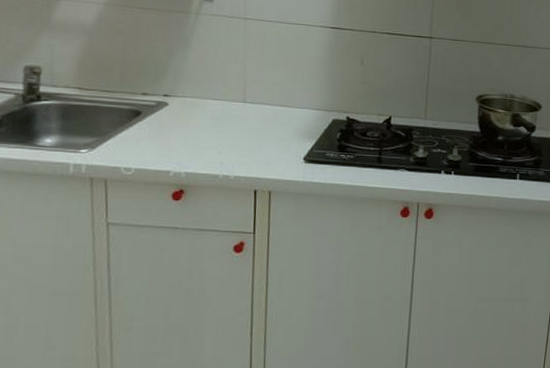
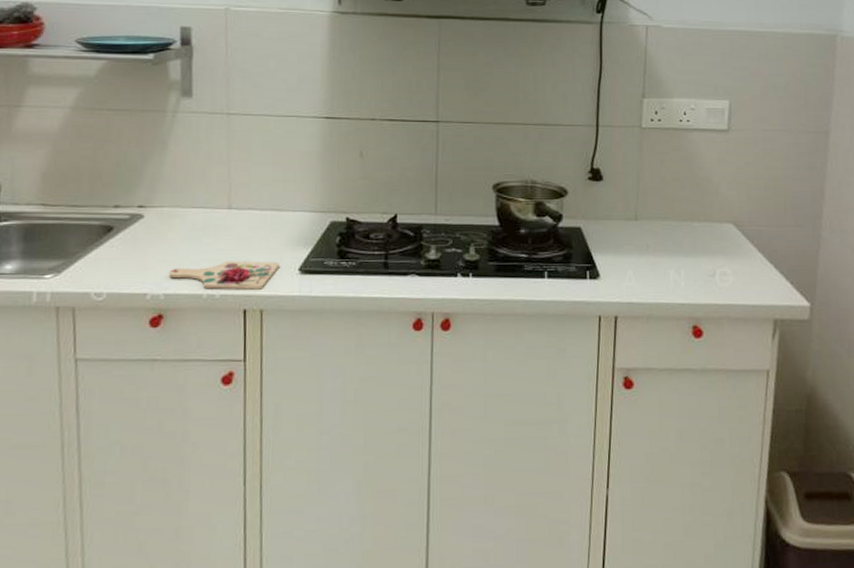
cutting board: none [189,148,287,174] -> present [169,261,280,290]

